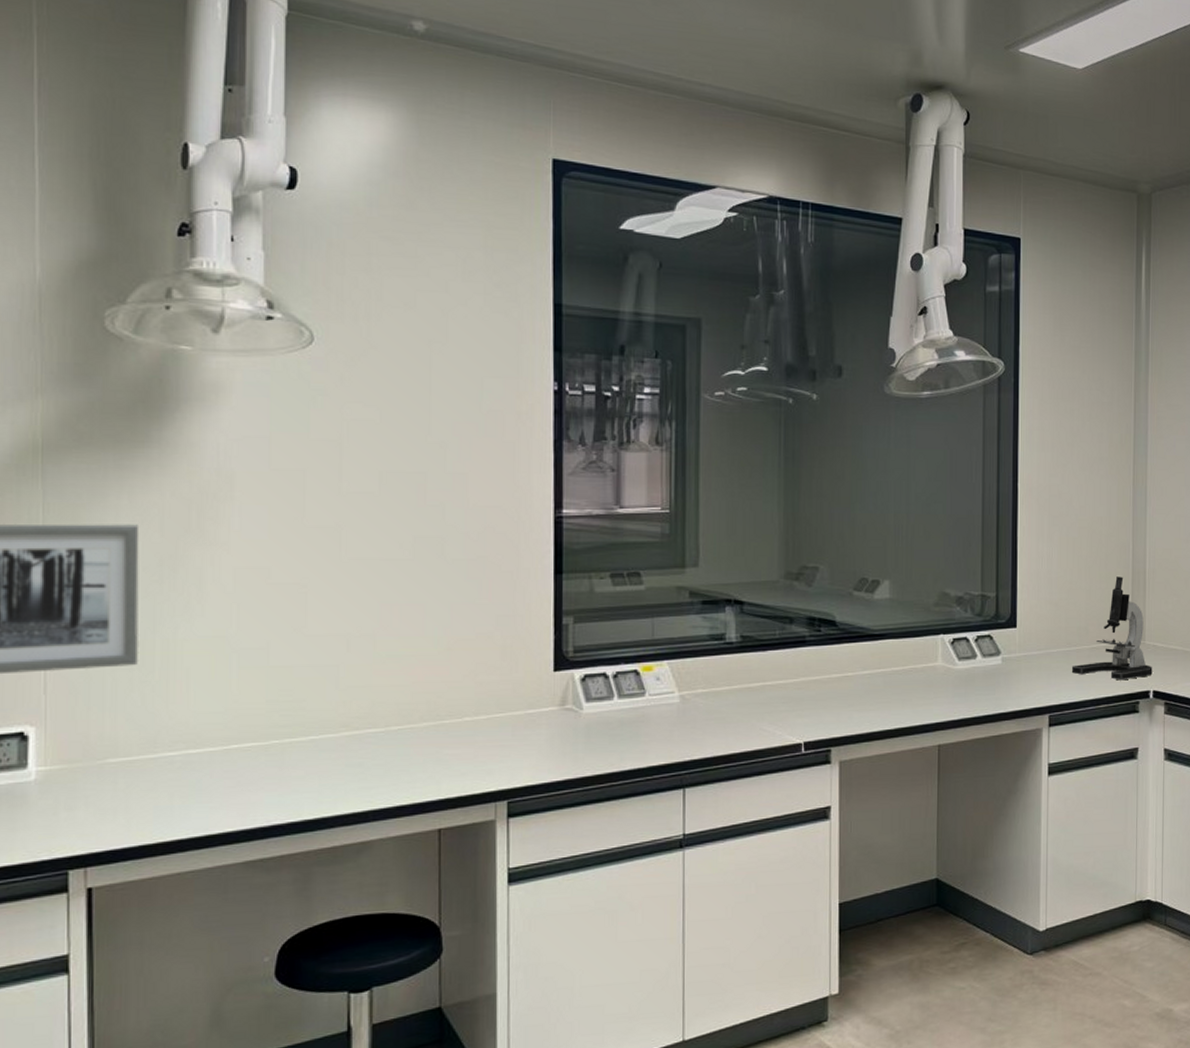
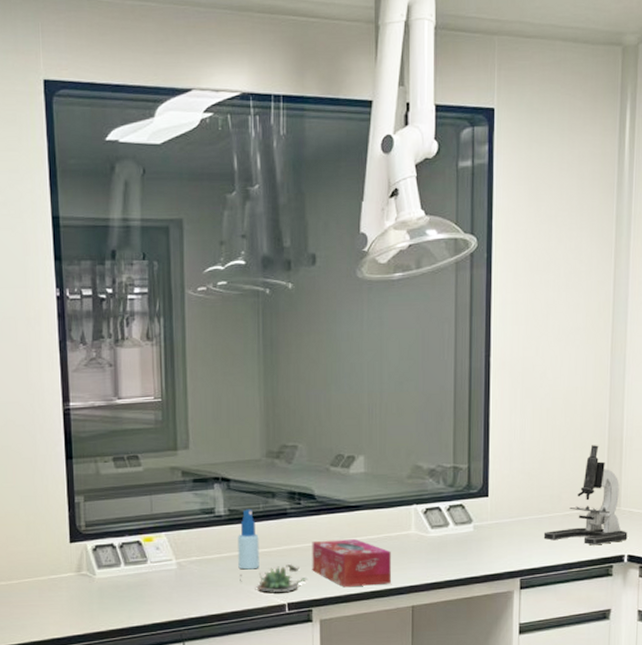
spray bottle: none [750,635,774,704] -> present [238,509,259,570]
succulent plant: none [751,699,826,730] -> present [240,565,307,592]
tissue box: none [832,671,916,725] -> present [312,539,391,588]

